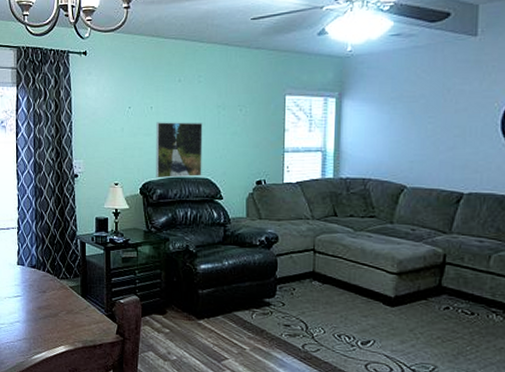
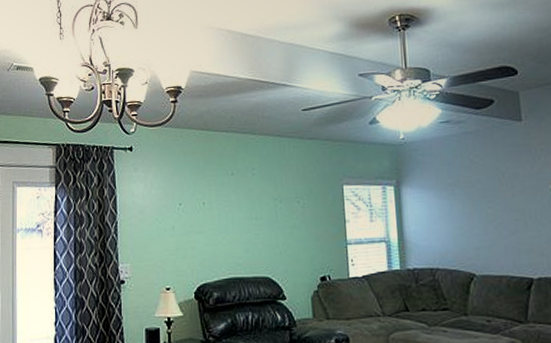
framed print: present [156,122,203,179] -> none [210,217,262,280]

